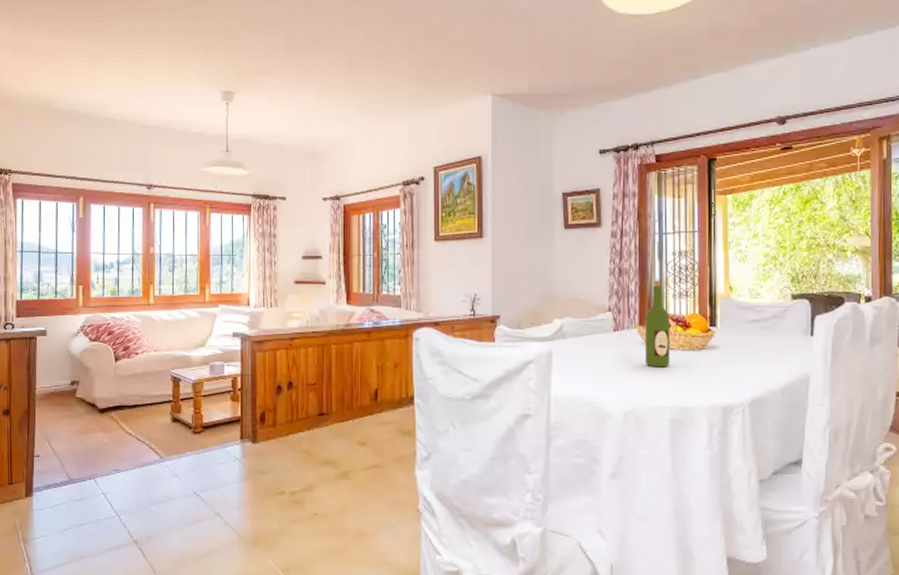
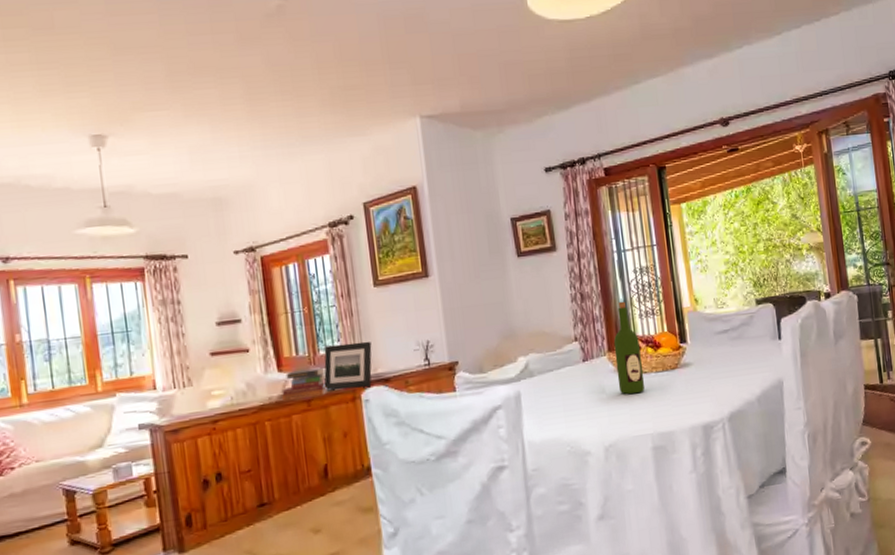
books: none [348,305,385,330] -> present [281,367,328,402]
picture frame: none [383,287,427,328] -> present [324,341,372,390]

